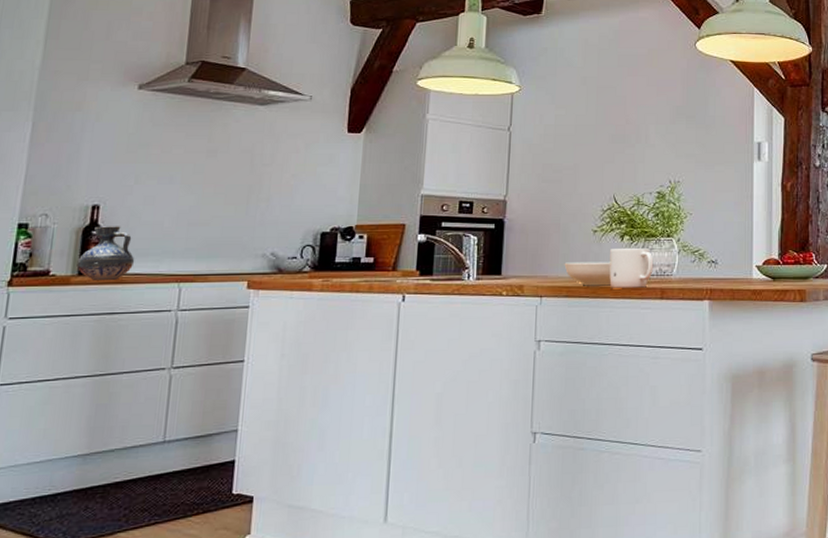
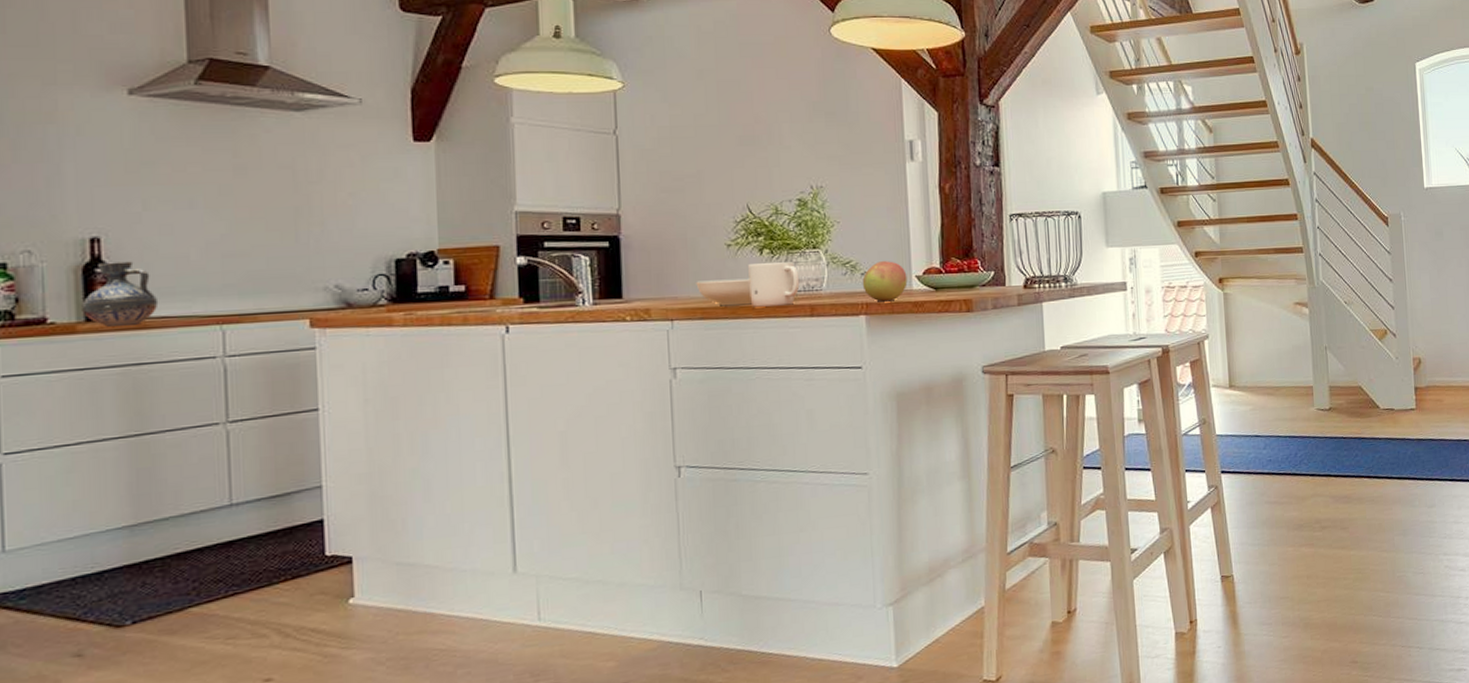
fruit: none [708,251,748,289] -> present [862,261,908,302]

